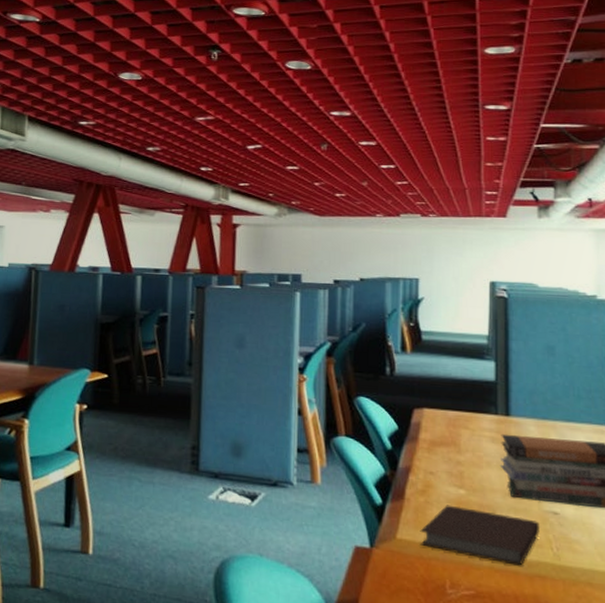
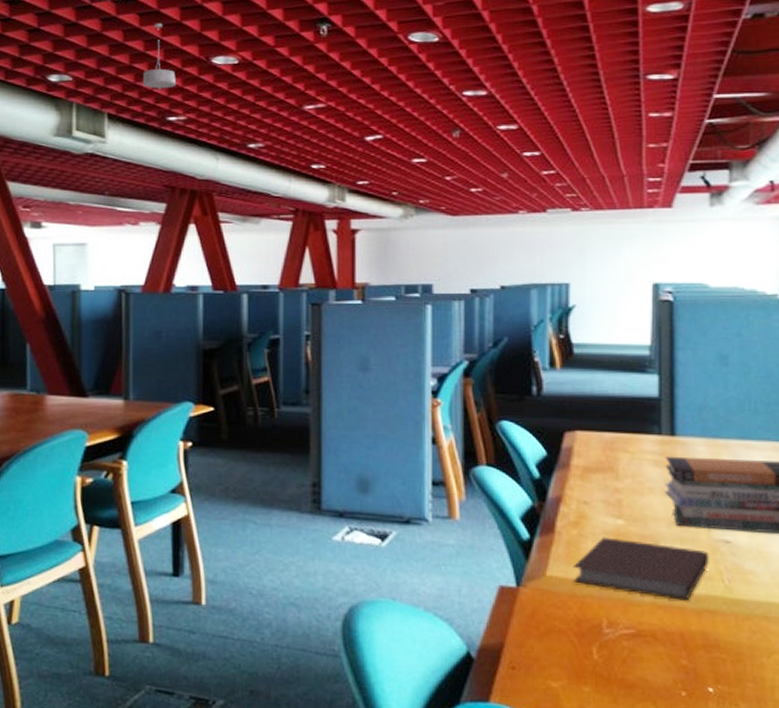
pendant light: none [59,42,89,99] -> present [142,23,177,90]

